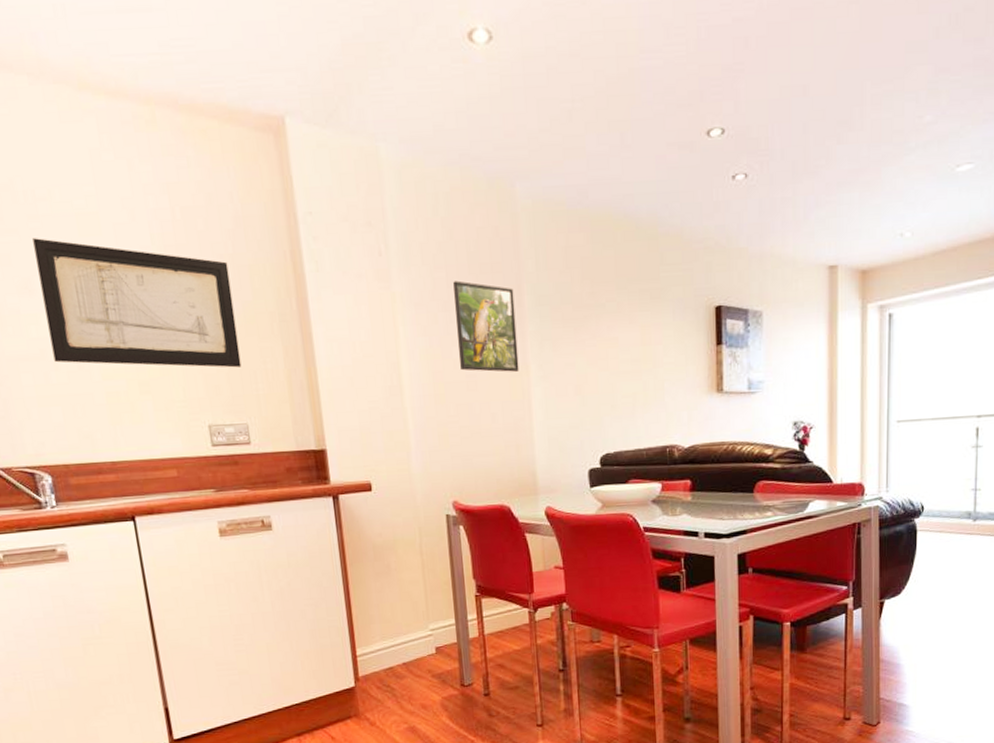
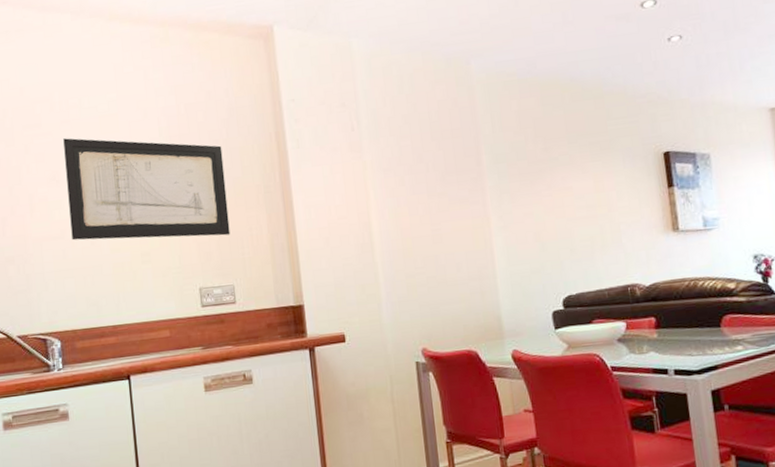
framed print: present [453,280,519,372] -> none [418,147,481,226]

